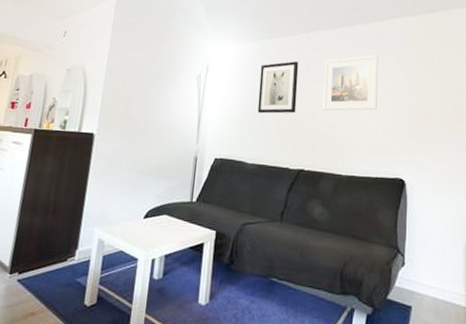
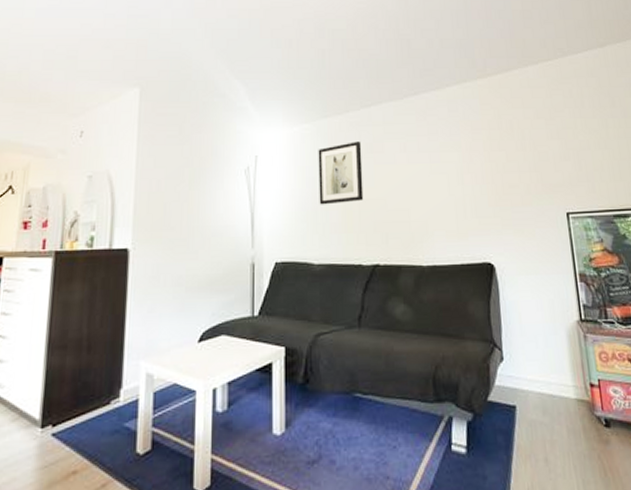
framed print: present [322,55,378,111] -> none [390,126,455,195]

